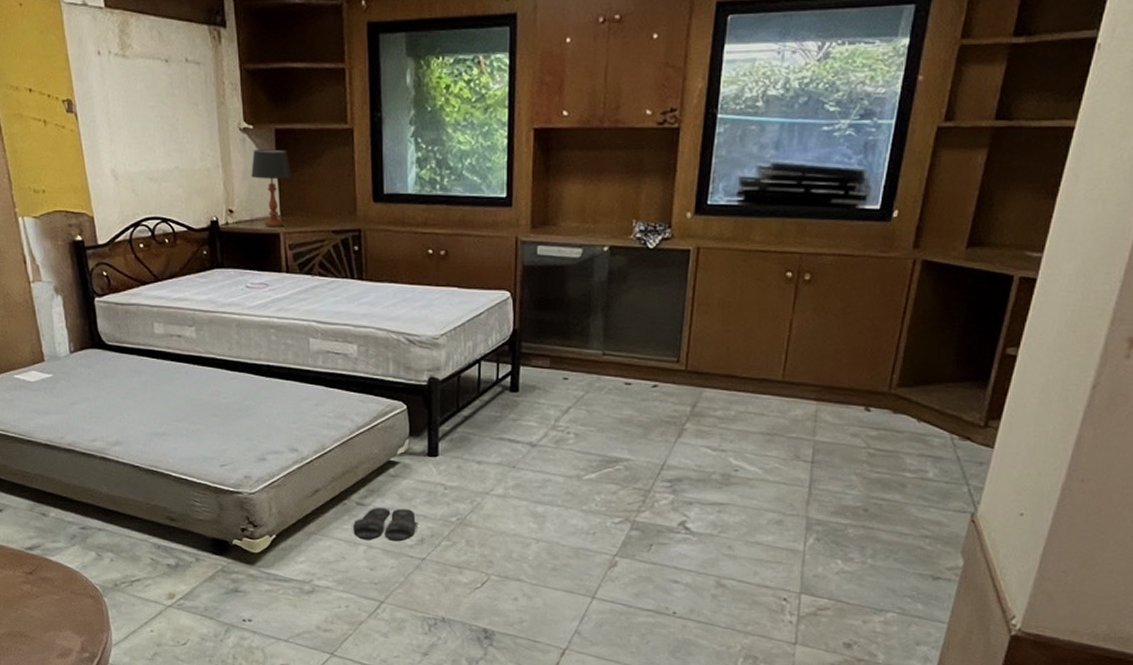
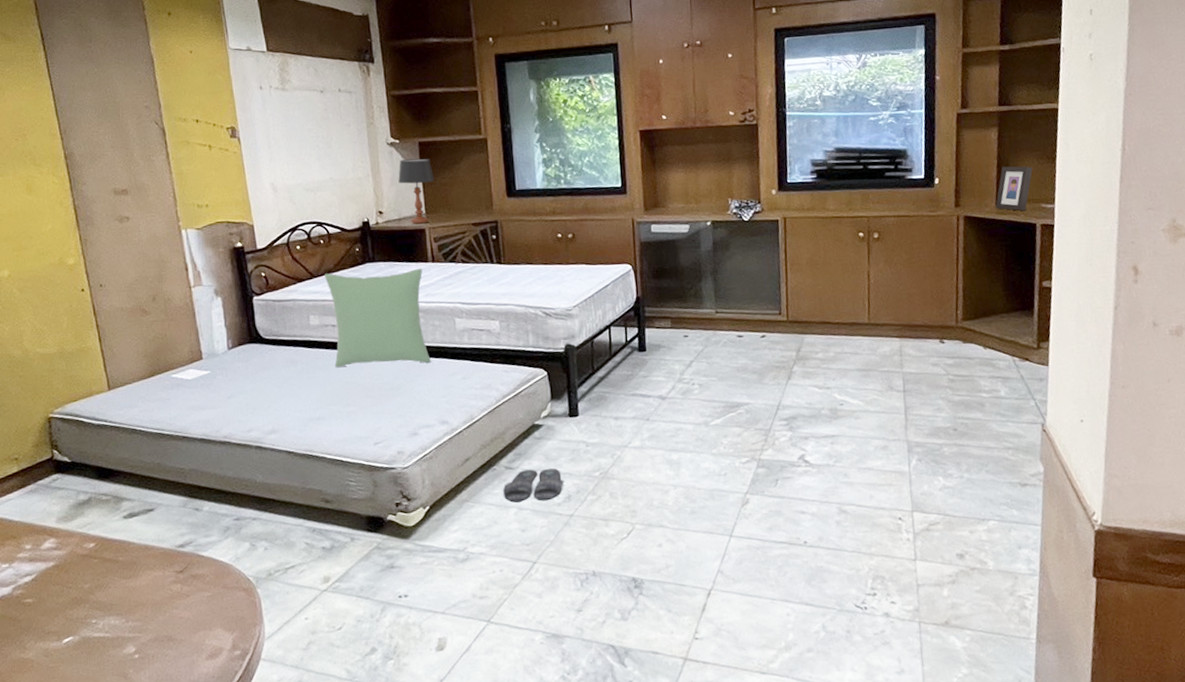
pillow: none [169,277,282,385] -> present [324,268,431,368]
picture frame: none [964,200,1025,259] -> present [995,166,1033,212]

